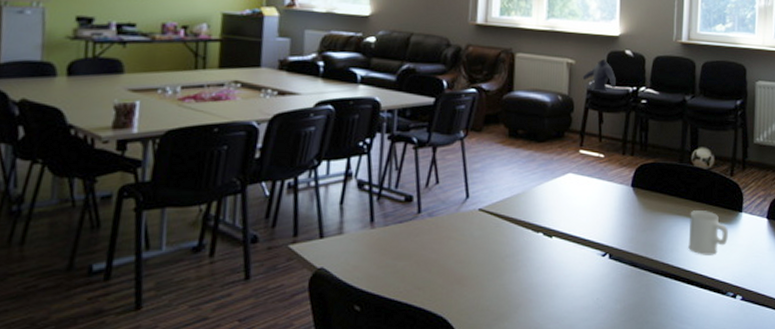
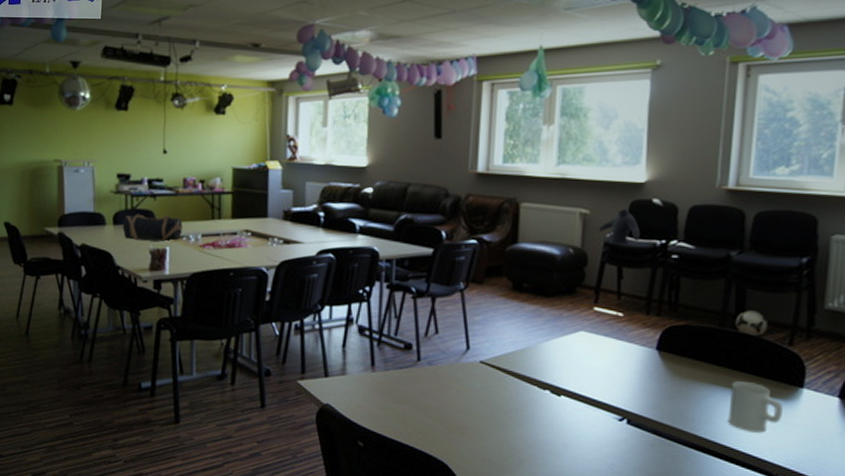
duffel bag: none [79,63,159,96] -> present [122,214,184,242]

